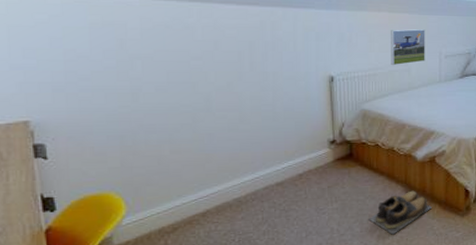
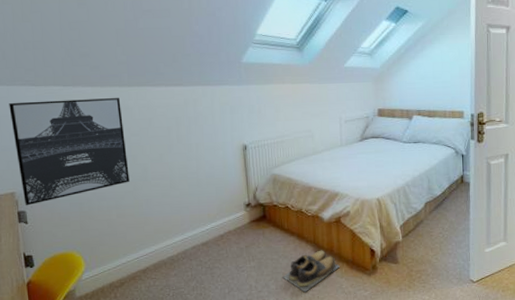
wall art: none [22,10,188,138] -> present [9,98,129,206]
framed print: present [391,29,425,66] -> none [294,97,327,133]

